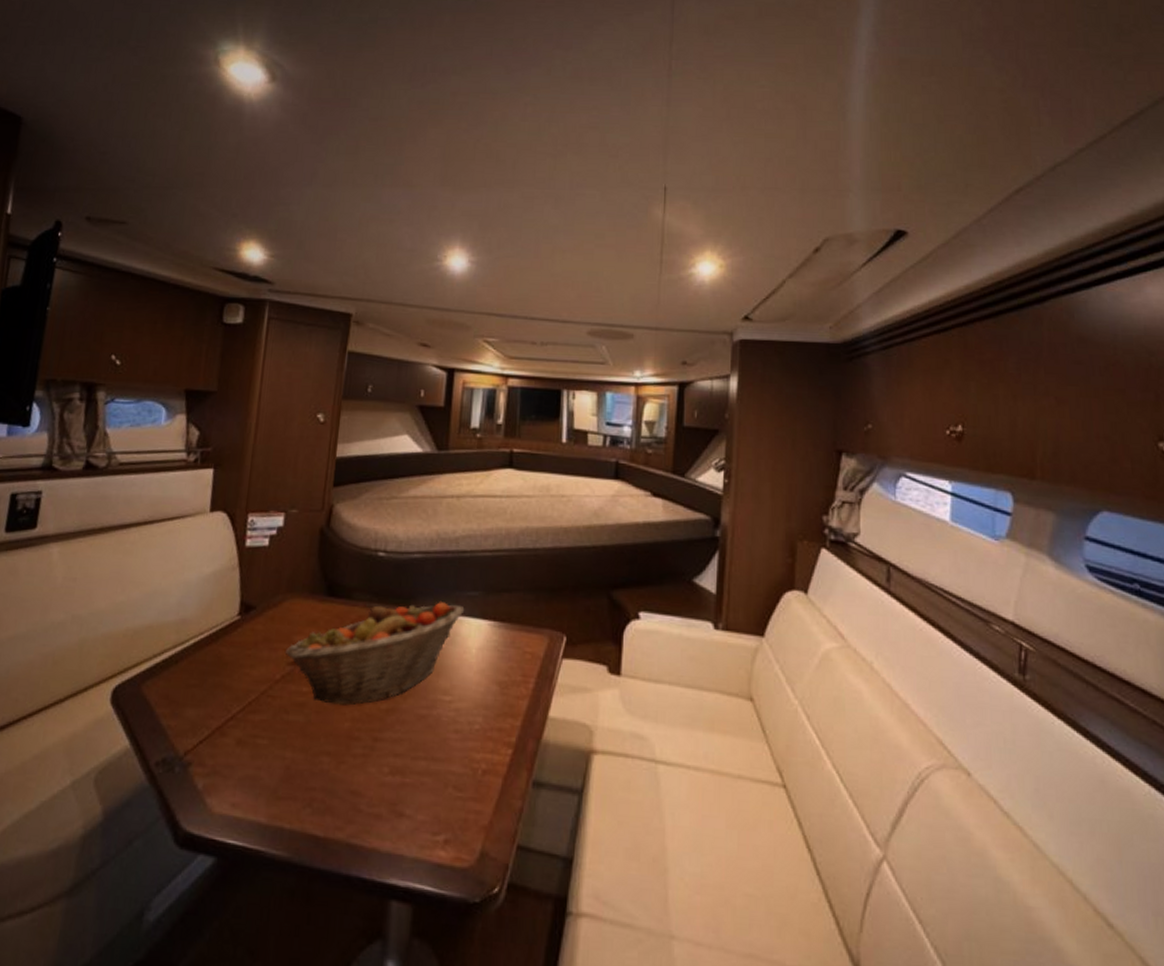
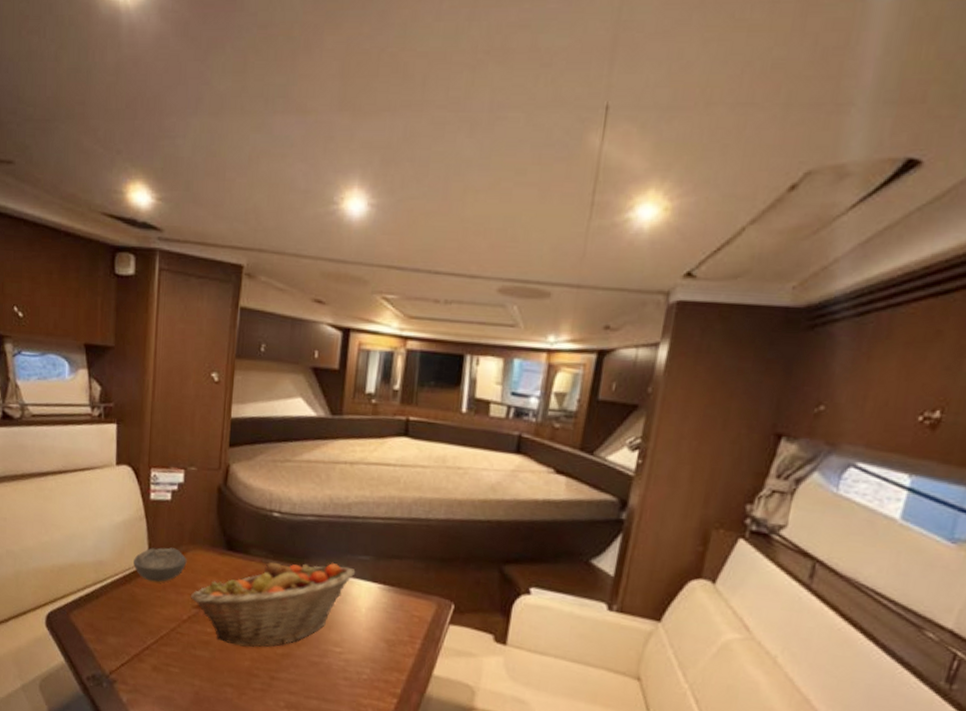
bowl: none [222,598,283,639] -> present [133,547,187,583]

